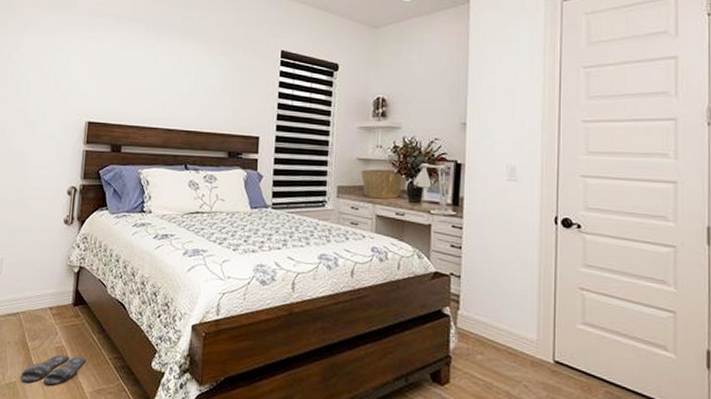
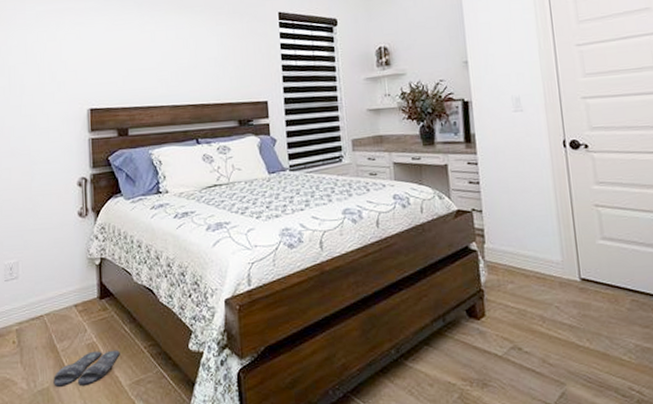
basket: present [361,169,404,200] -> none [373,116,415,147]
desk lamp: present [412,163,458,217] -> none [424,104,472,155]

